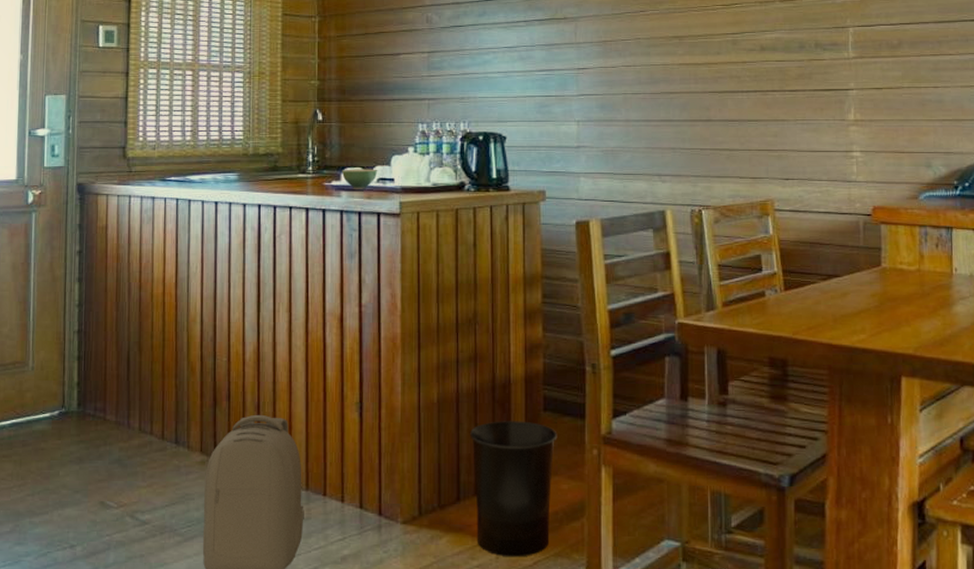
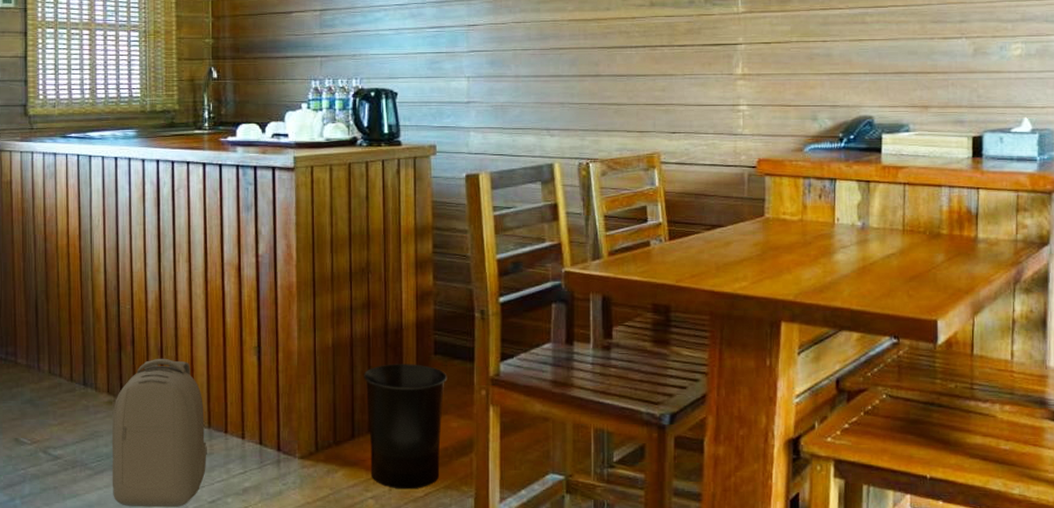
bowl: present [341,169,378,190] -> none [236,125,272,146]

